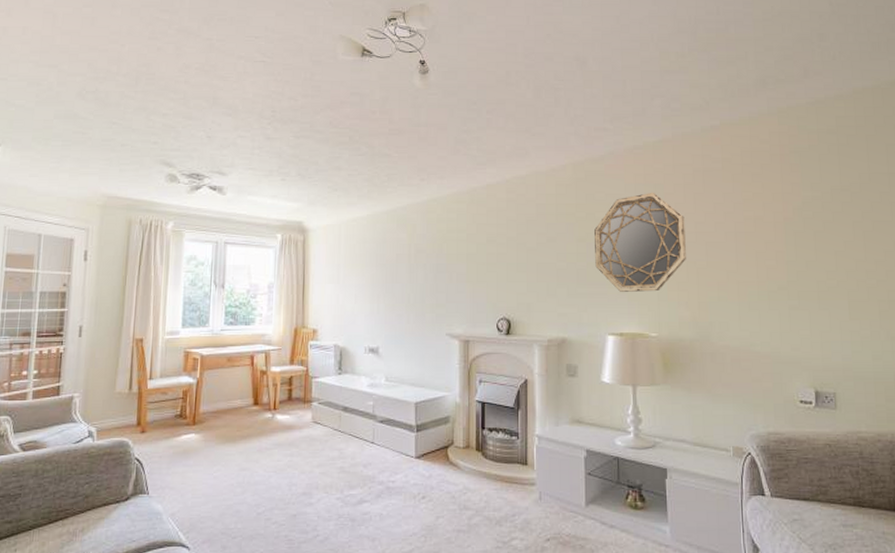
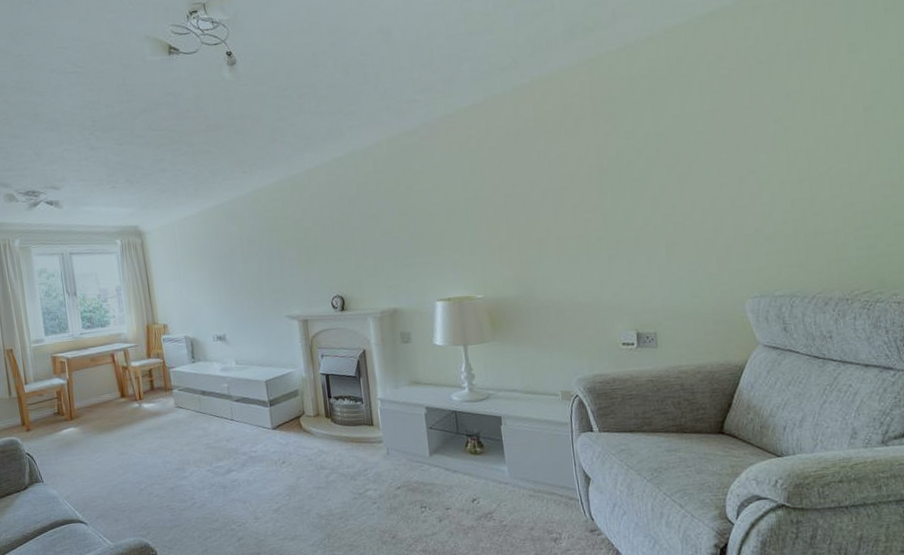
home mirror: present [595,192,686,292] -> none [415,158,506,259]

